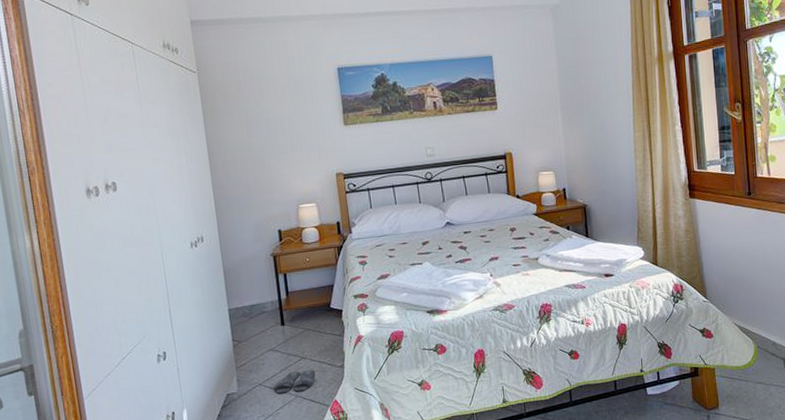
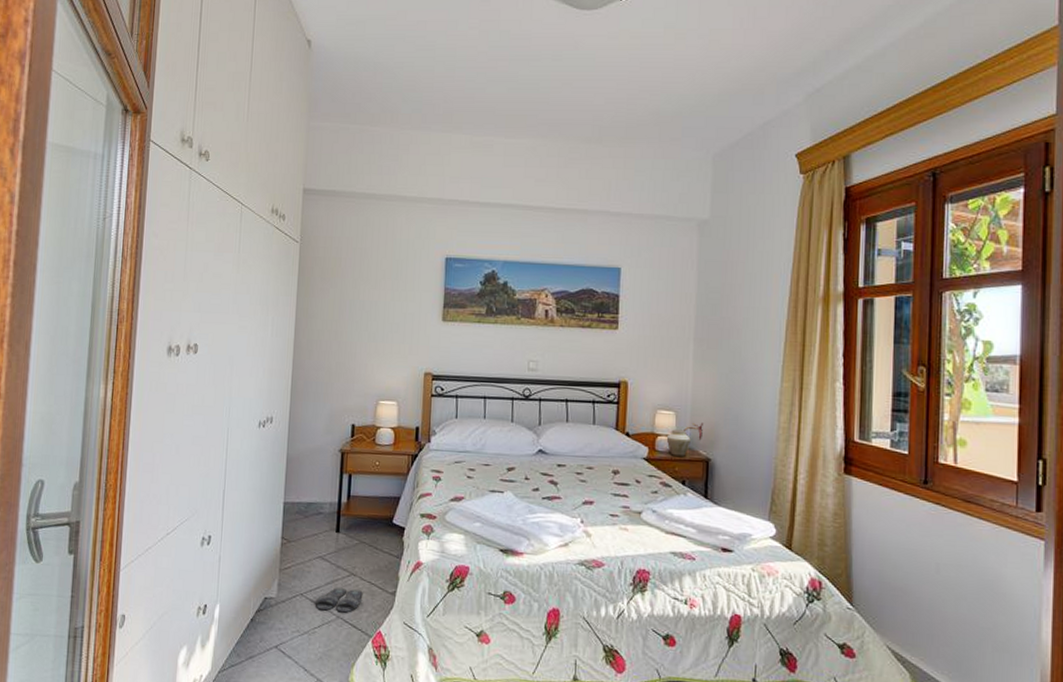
vase: none [549,176,578,209] -> present [666,422,703,458]

